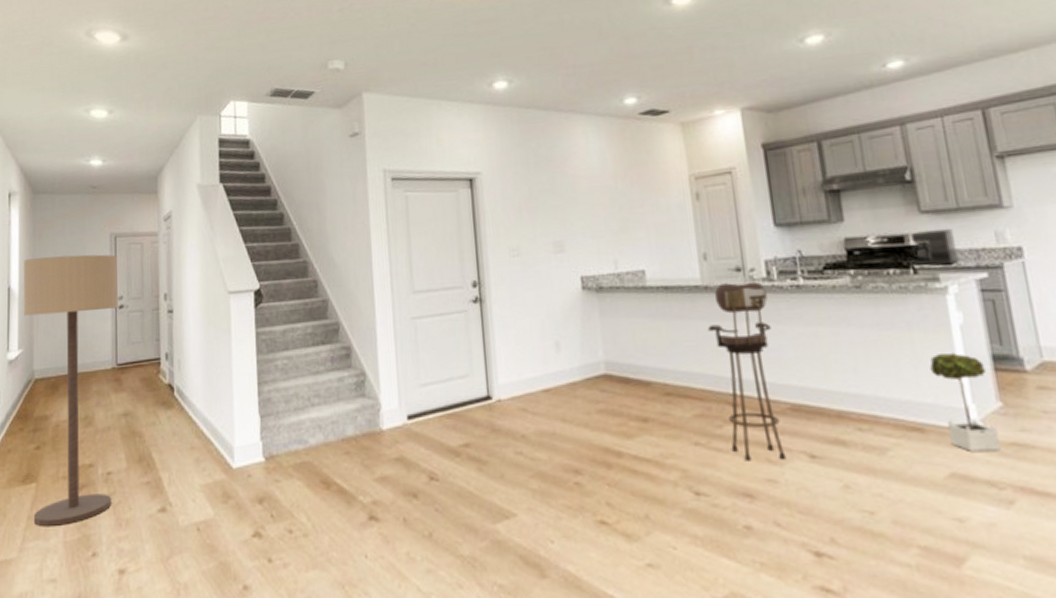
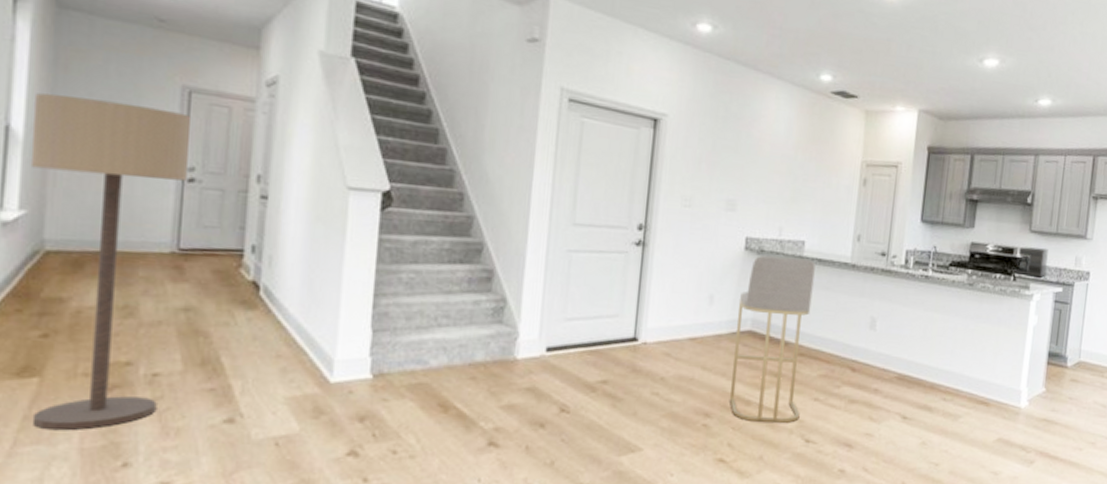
bar stool: none [586,288,682,475] -> present [730,255,816,423]
bar stool: present [708,281,787,461] -> none [843,264,902,418]
potted tree: present [930,352,1001,451] -> none [1004,346,1042,424]

